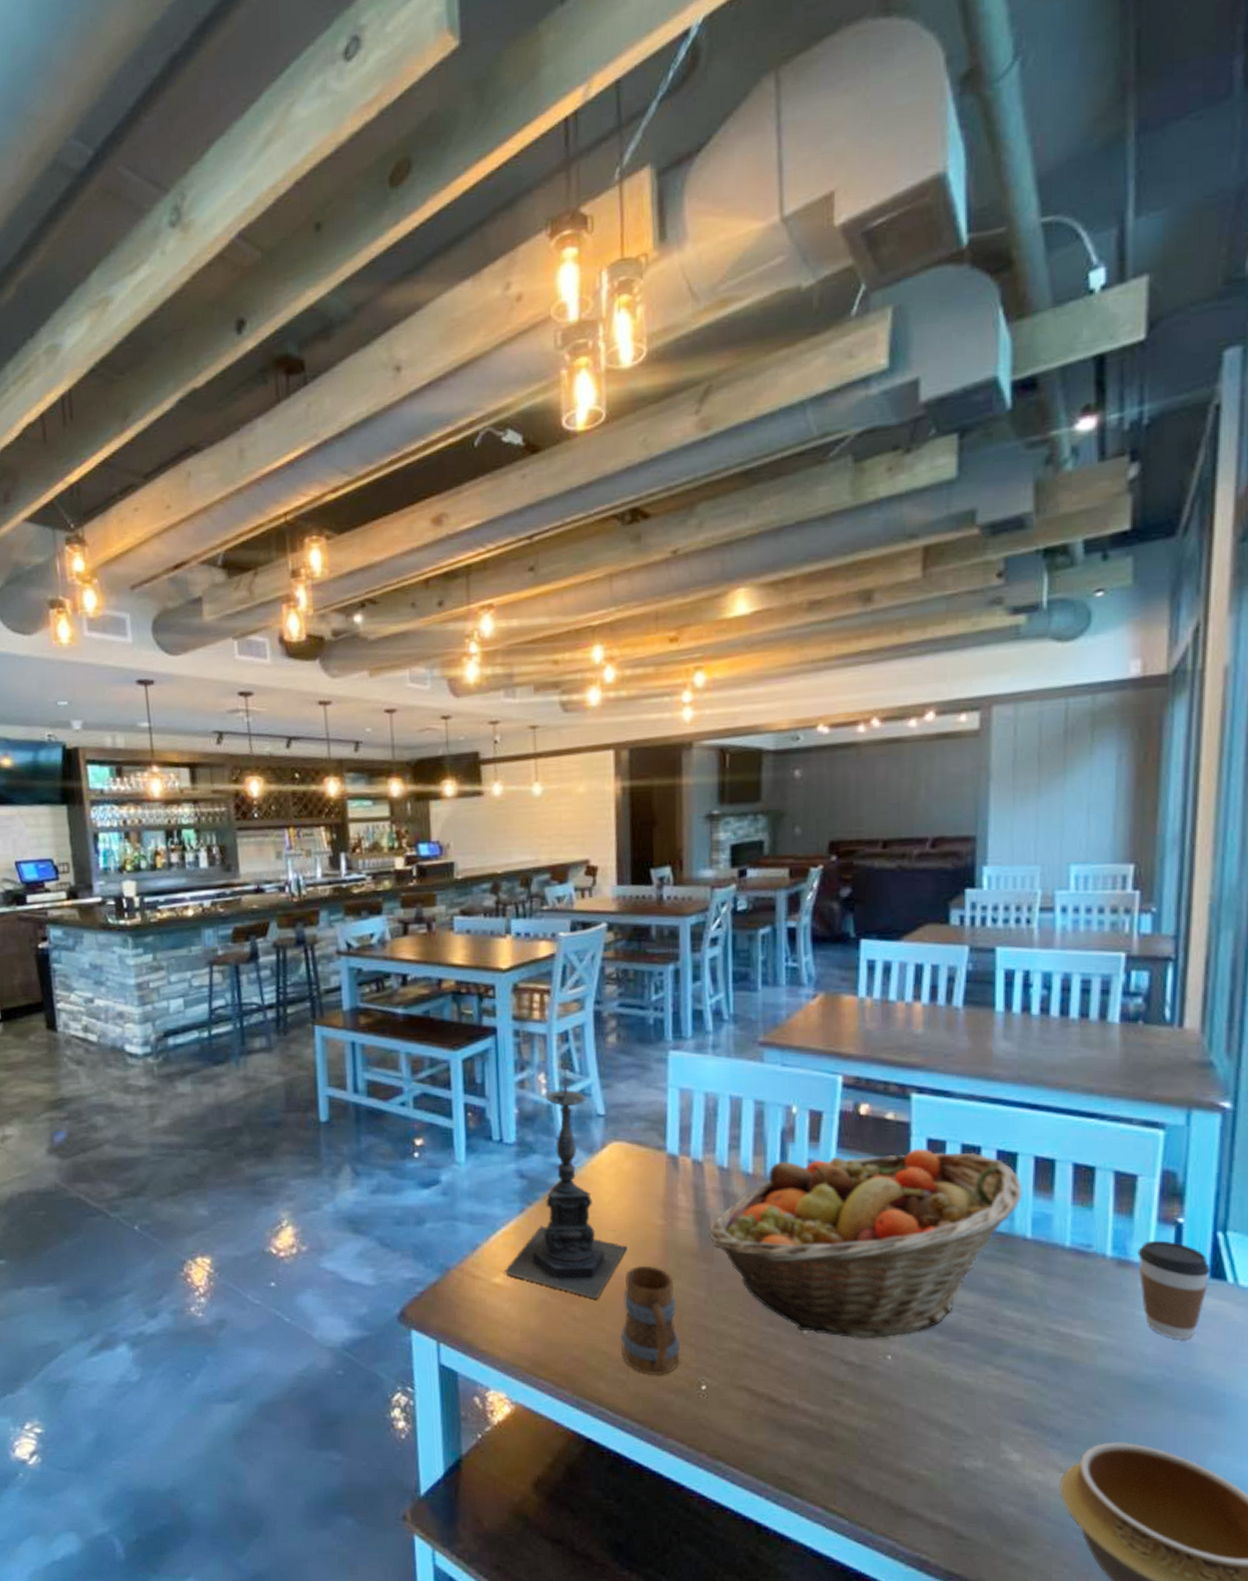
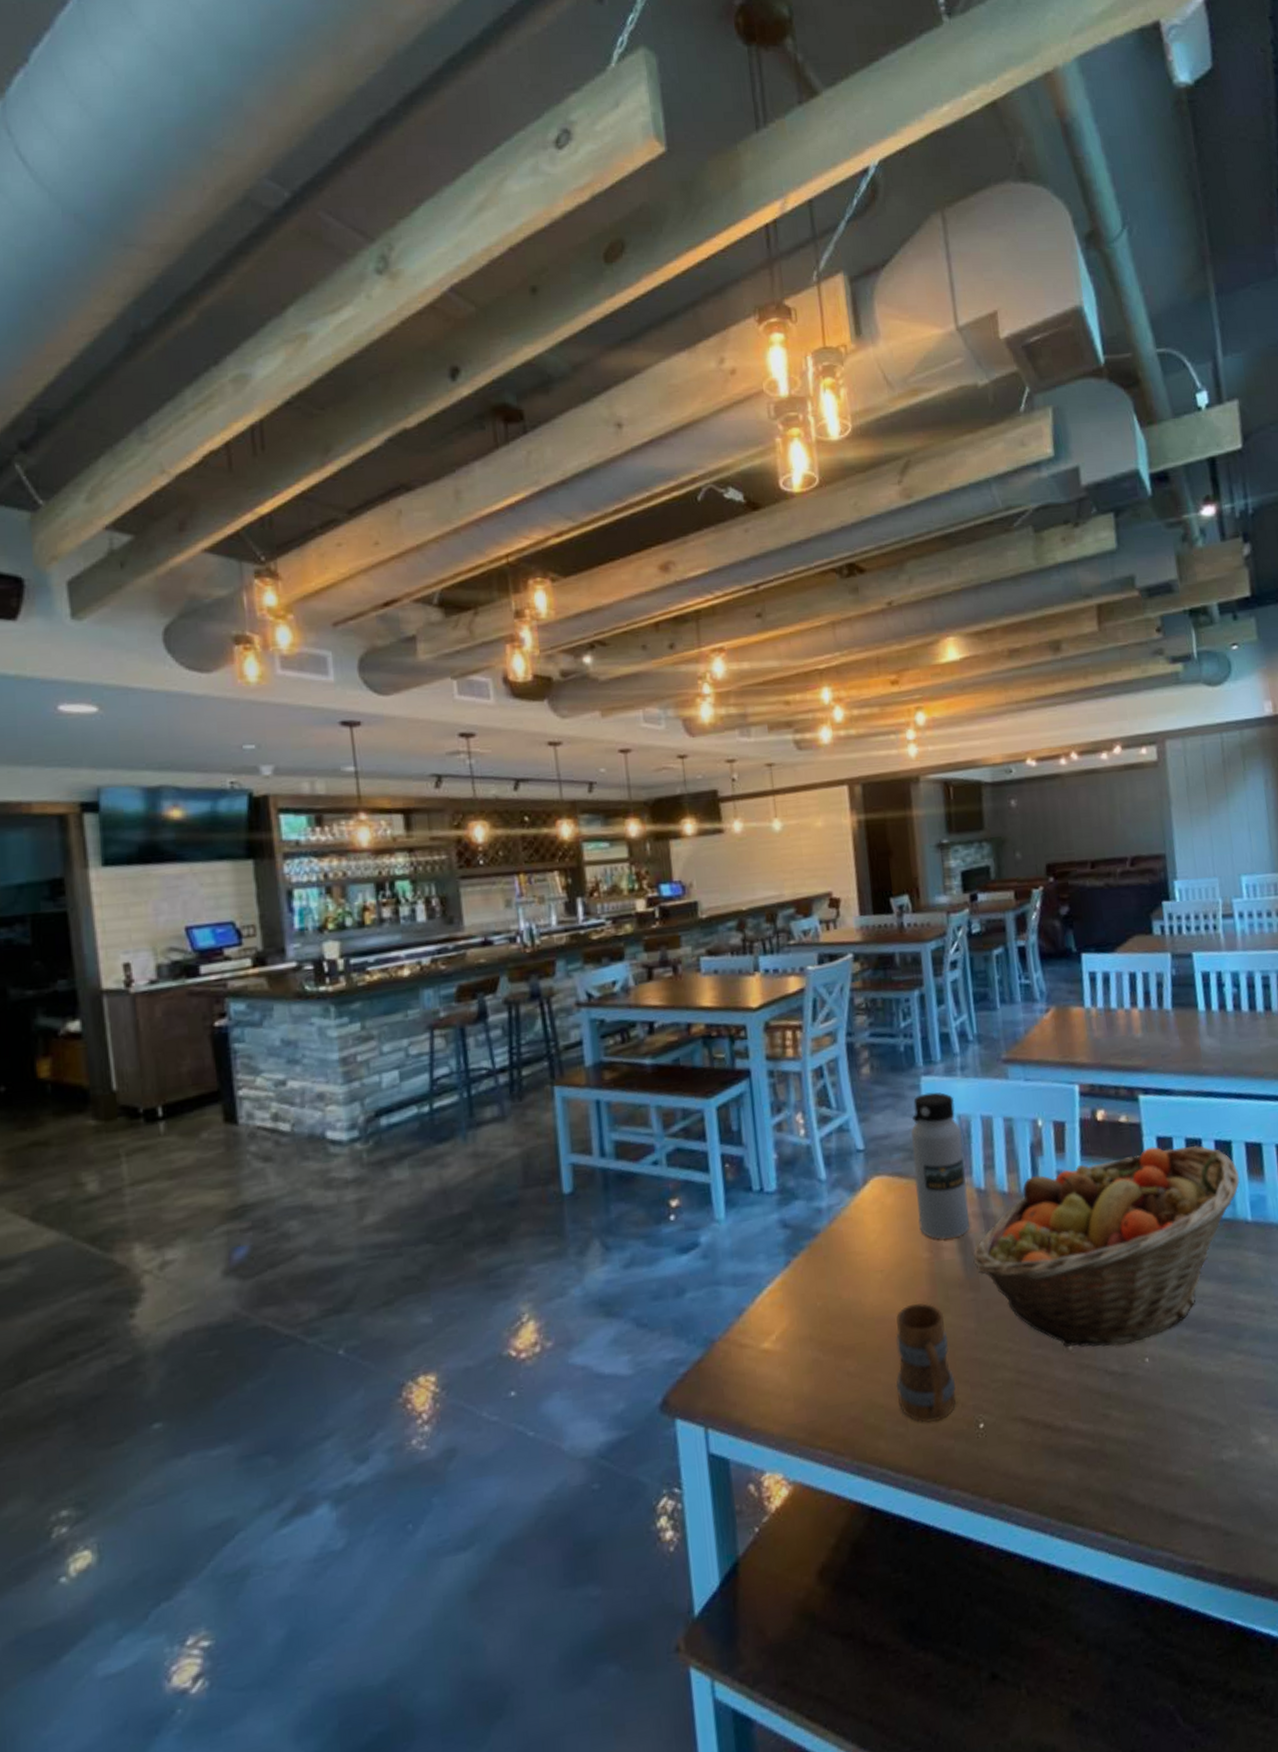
candle holder: present [504,1067,627,1300] -> none [772,1104,896,1350]
water bottle: none [654,1067,709,1211] -> present [911,1092,970,1239]

